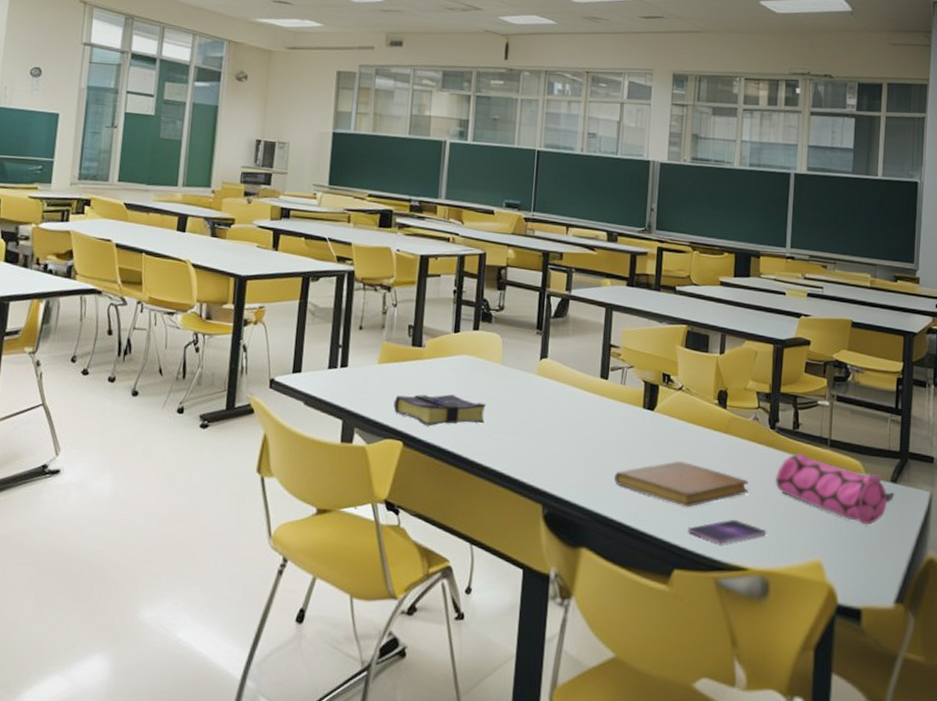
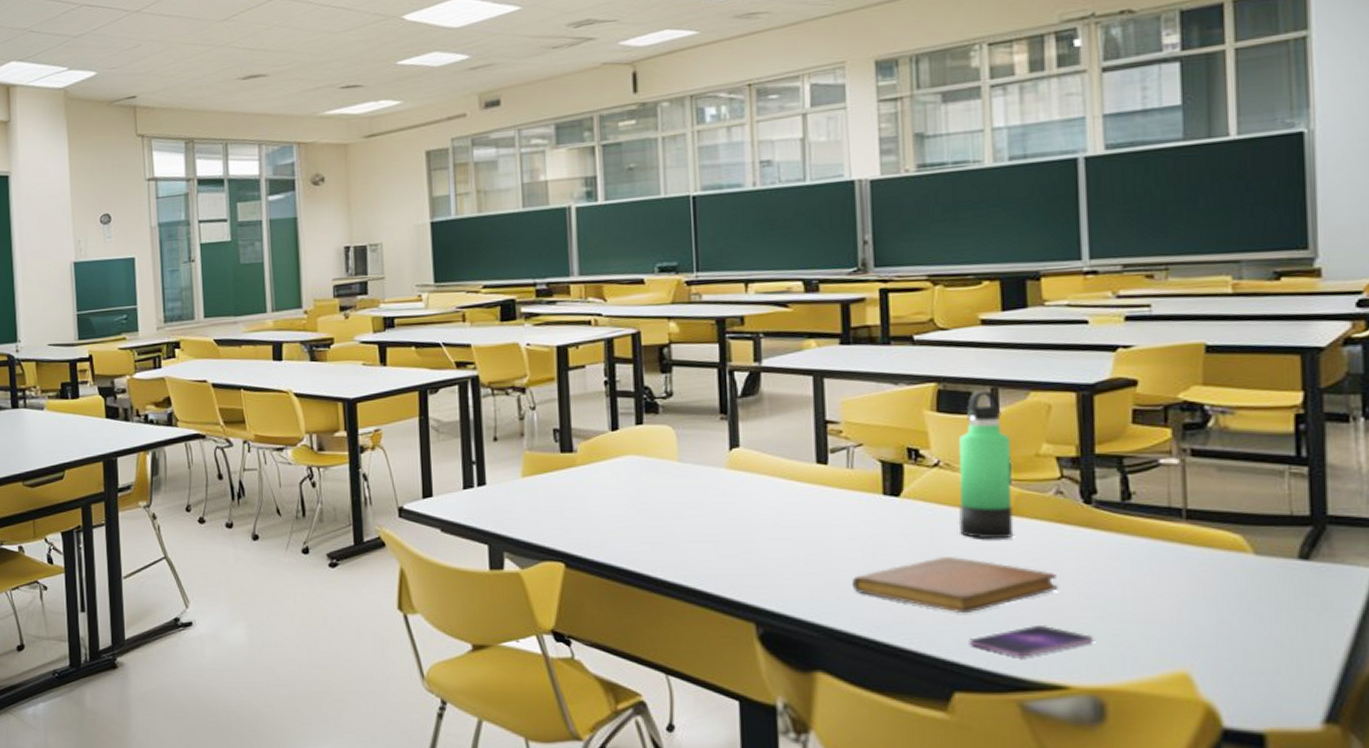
book: present [393,394,486,426] -> none [547,503,665,543]
thermos bottle: none [690,335,730,451] -> present [958,390,1014,539]
pencil case: present [774,453,895,525] -> none [1099,532,1307,621]

